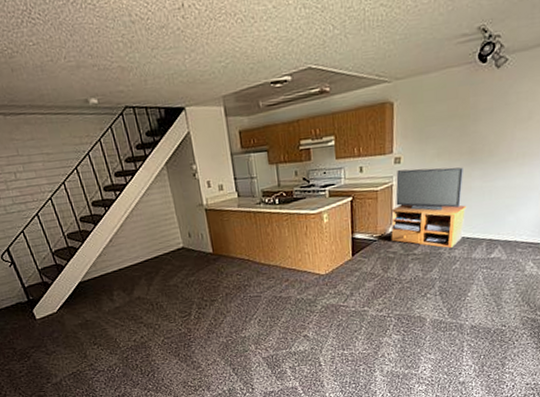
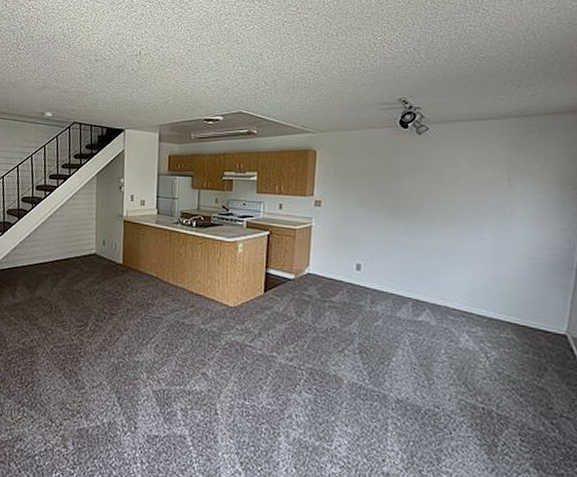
tv stand: present [391,167,467,248] -> none [307,213,390,301]

